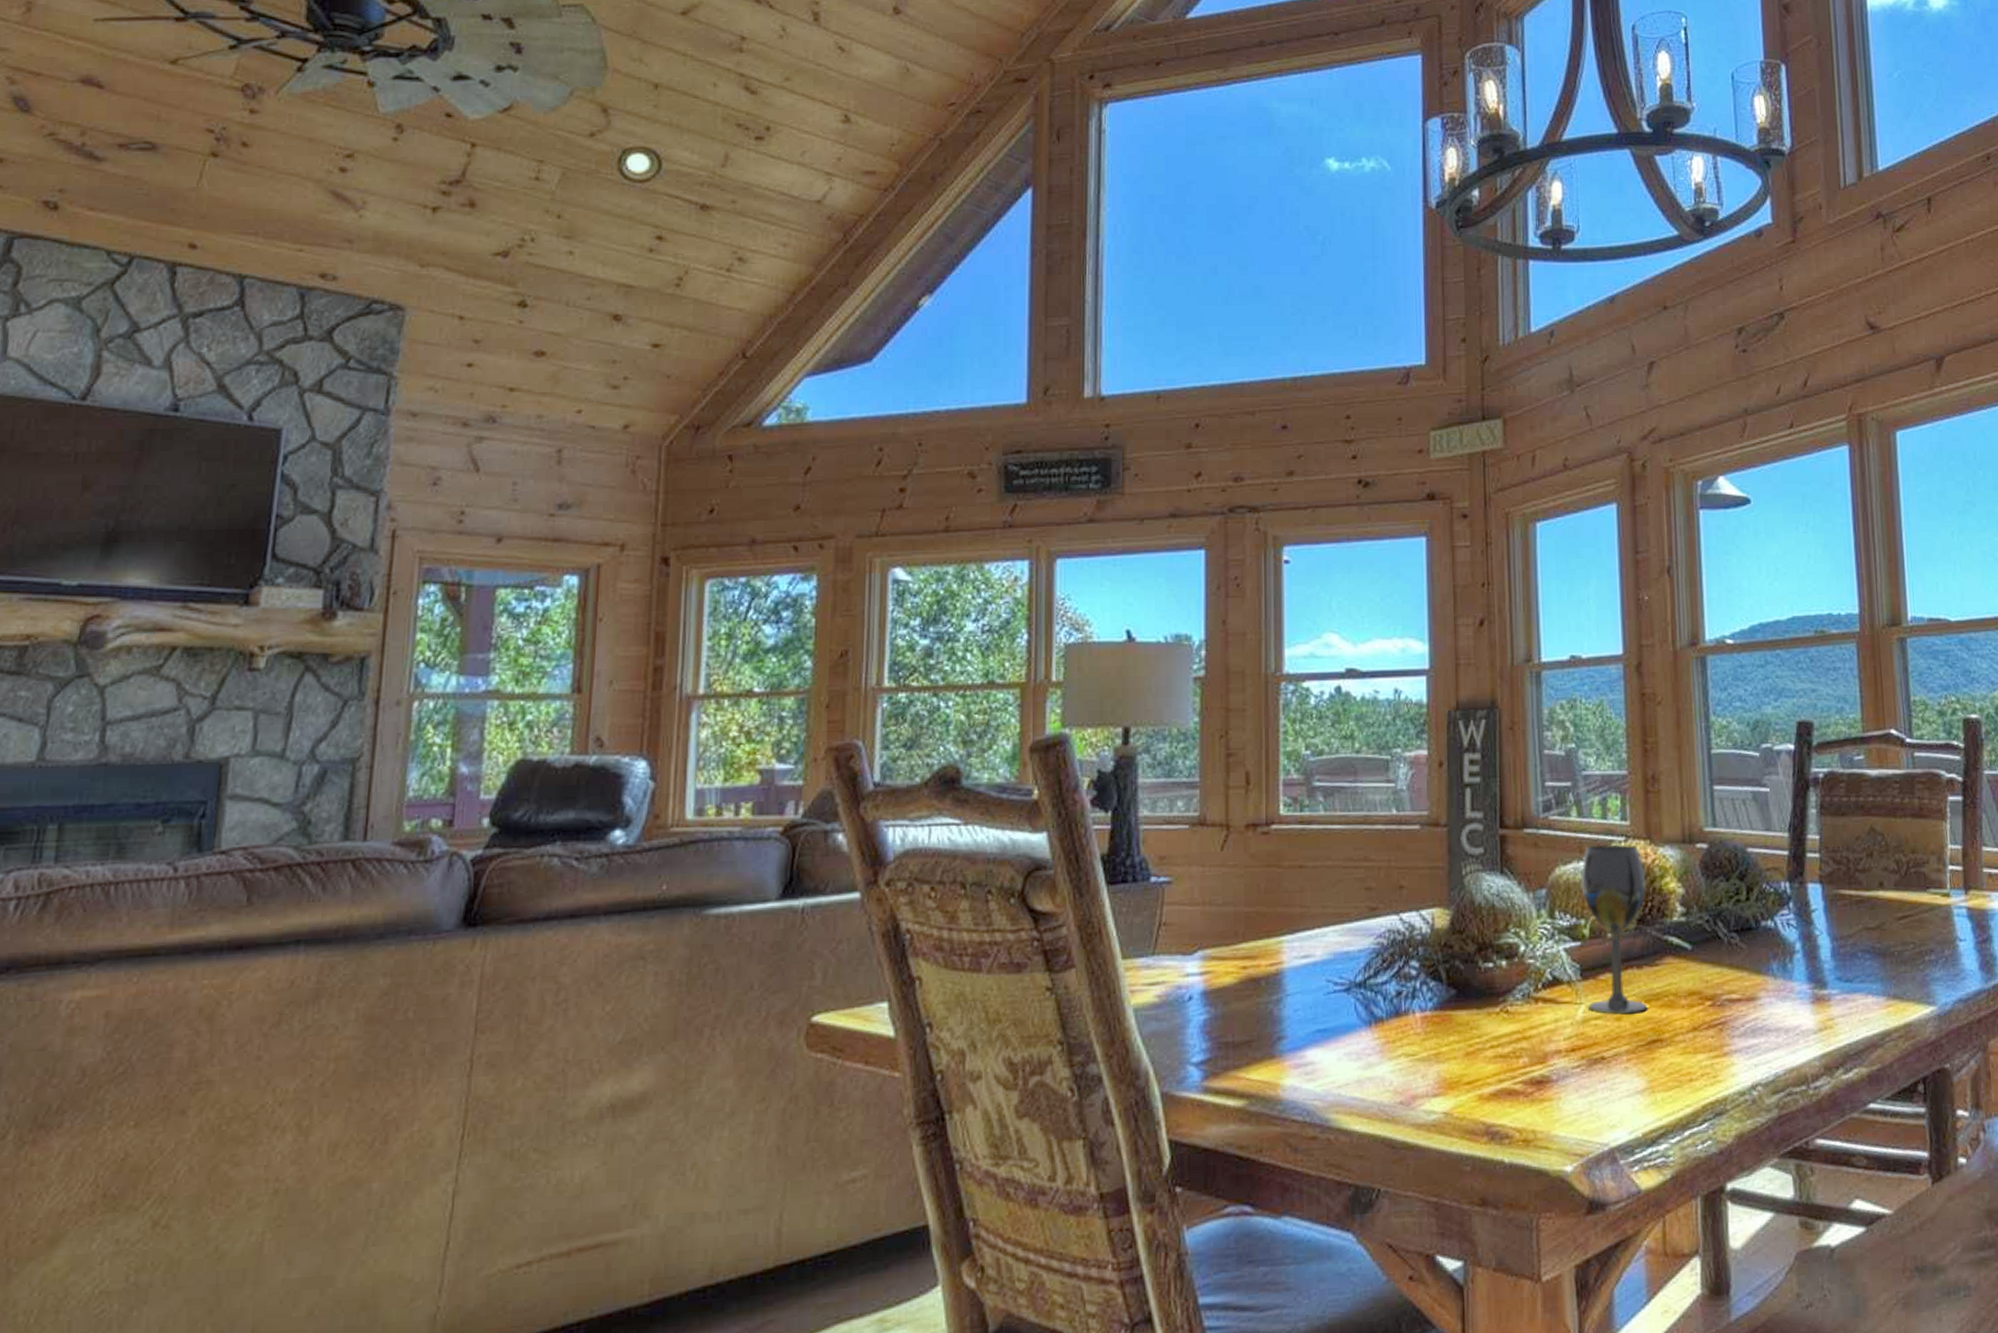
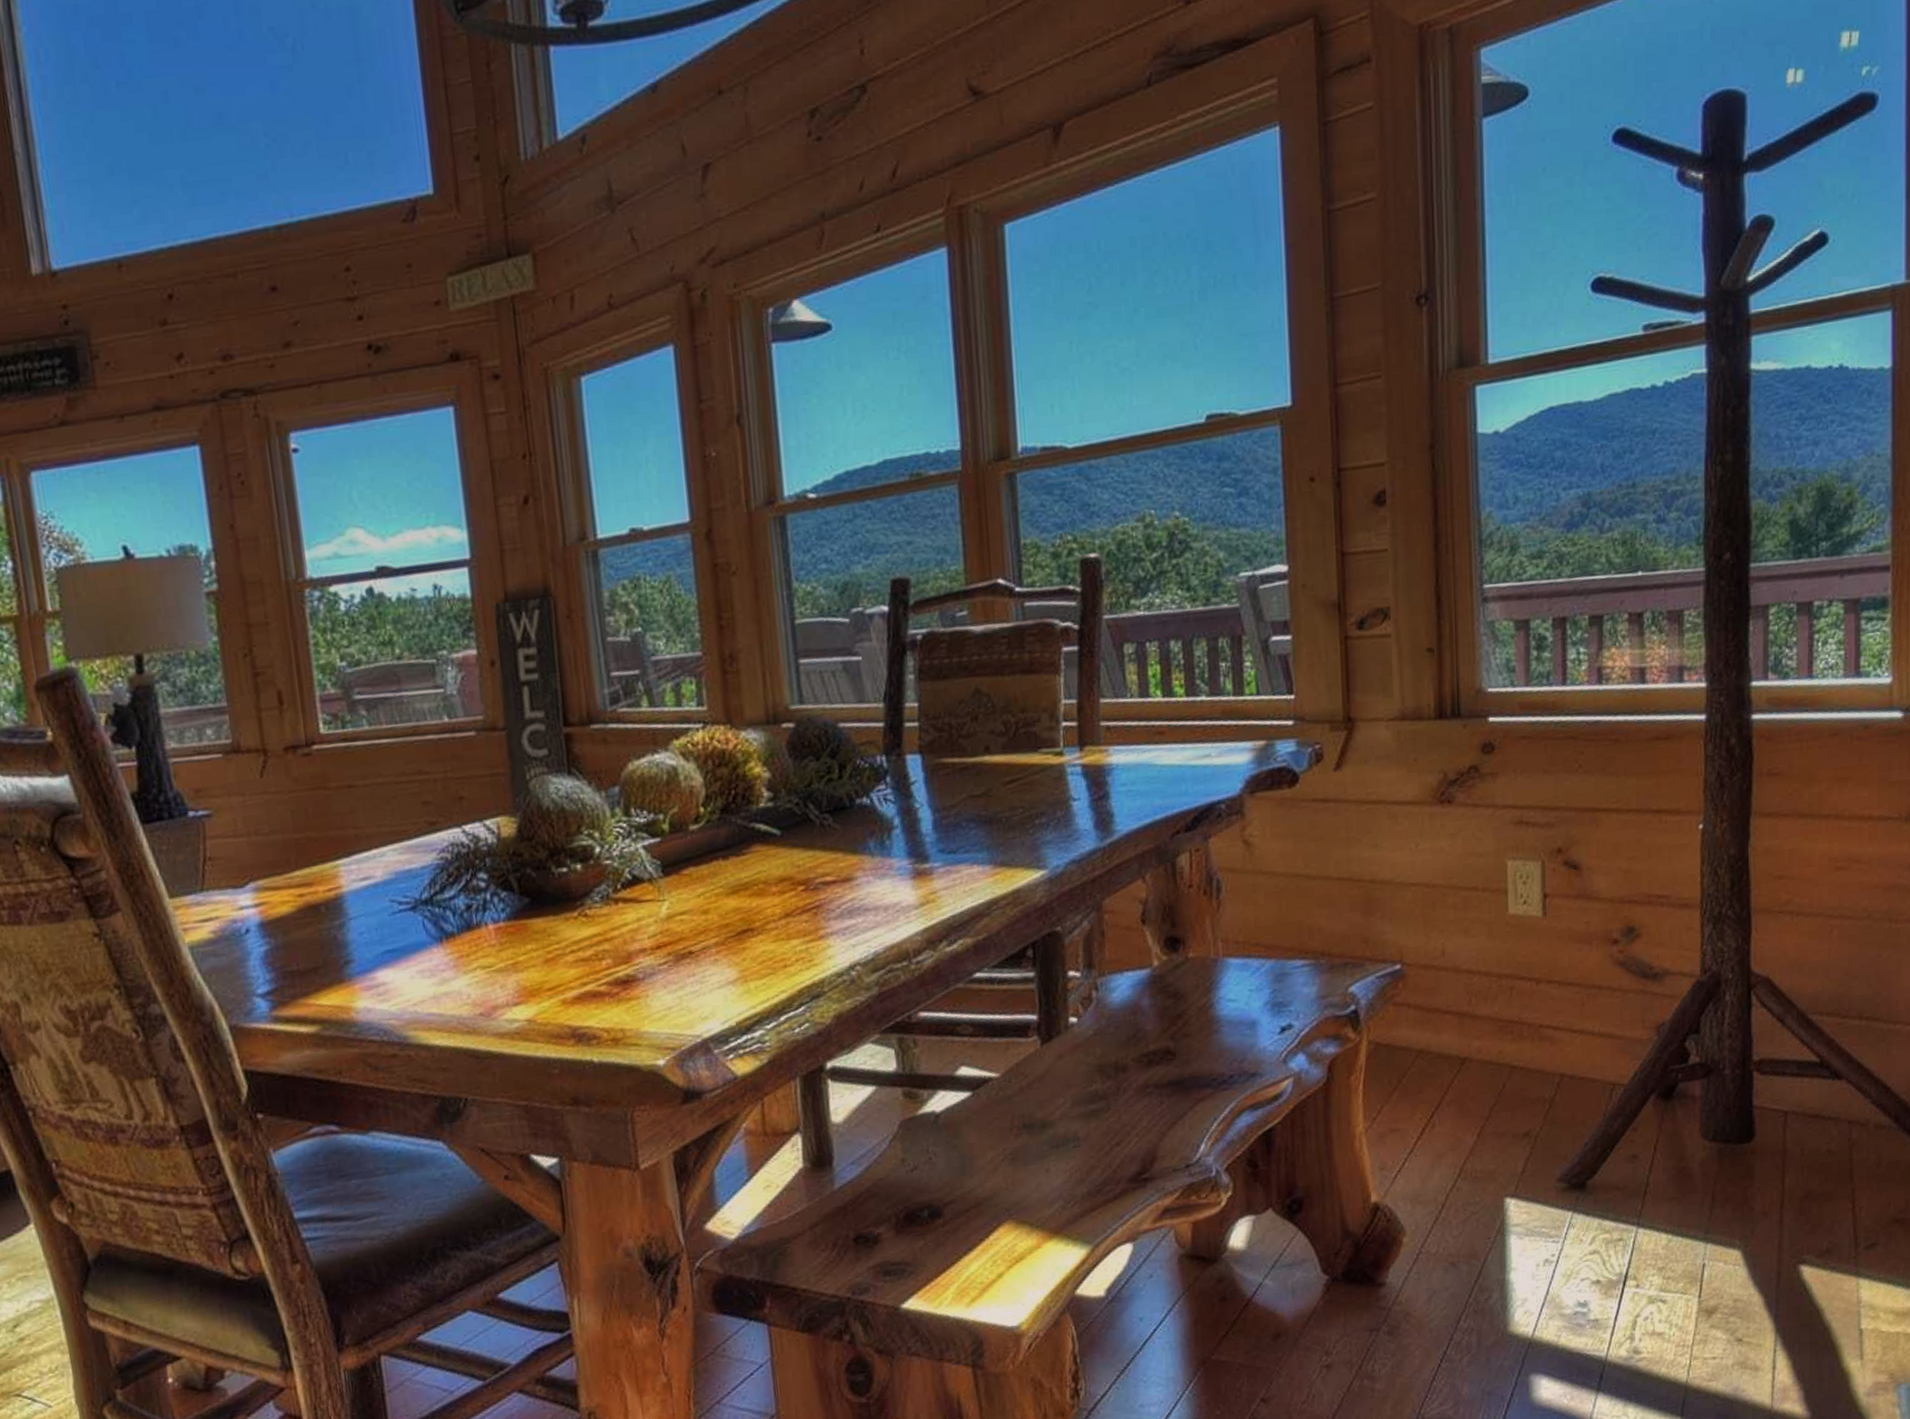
wine glass: present [1580,844,1648,1015] -> none [656,731,736,908]

